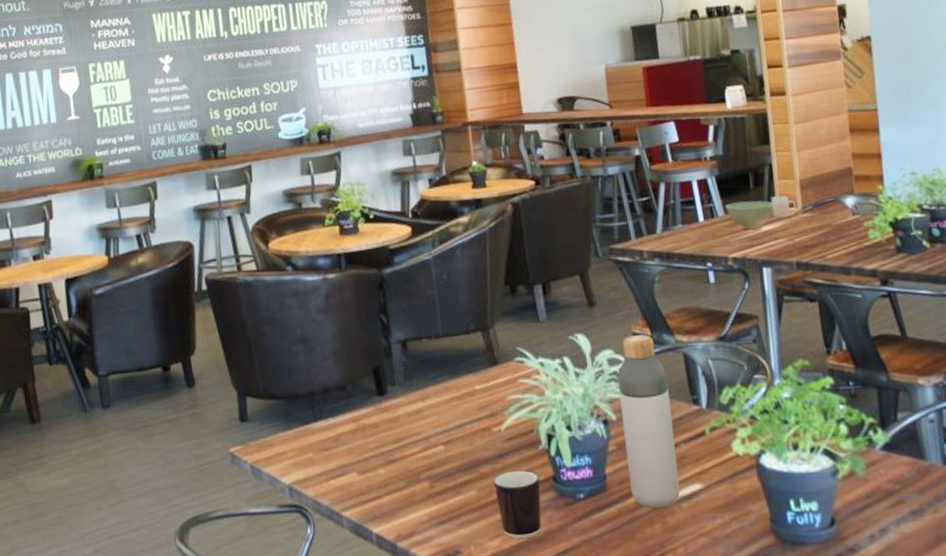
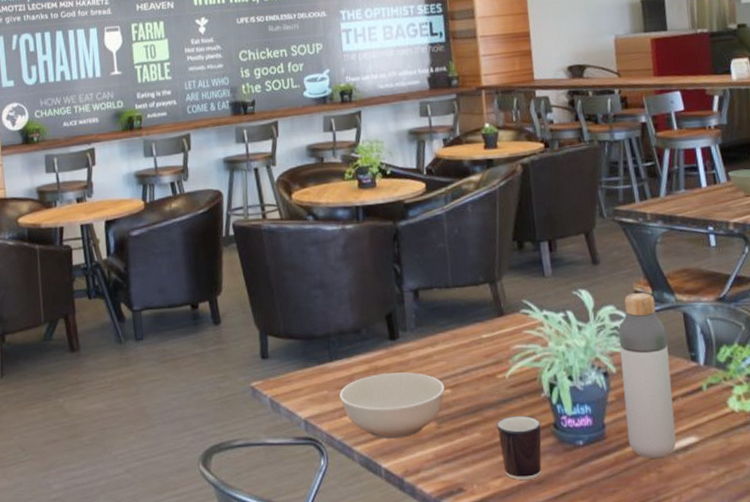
bowl: none [325,429,438,502] -> present [339,372,445,439]

